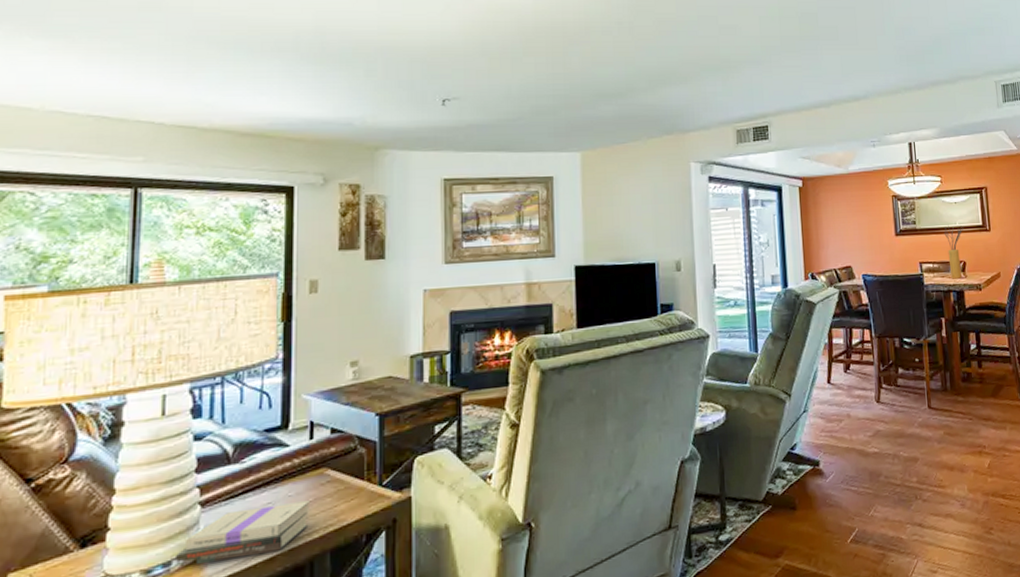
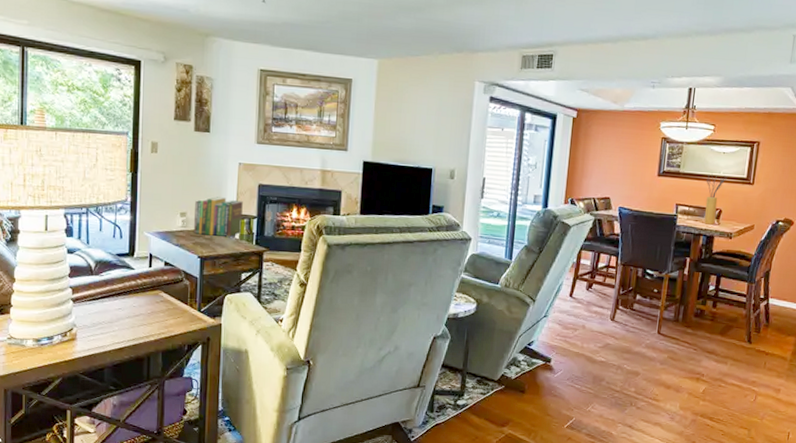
books: present [176,501,311,565] -> none [57,310,149,344]
books: none [368,334,432,386] -> present [193,197,243,237]

